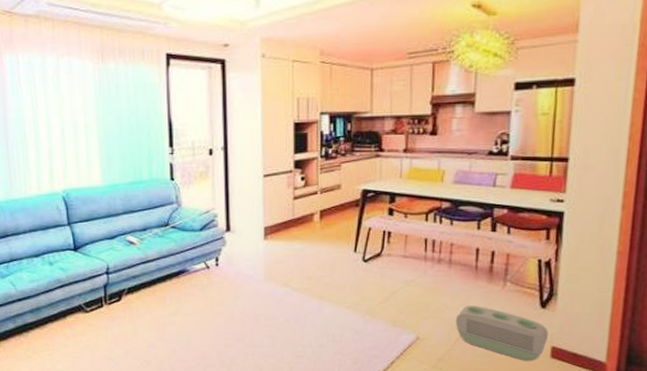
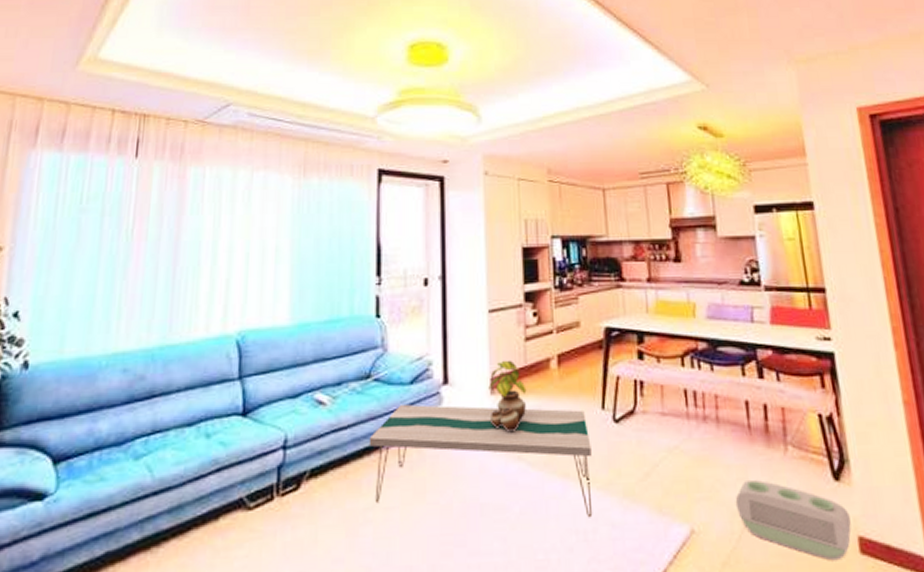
coffee table: none [170,246,343,326] -> present [369,405,593,518]
potted plant: none [262,214,293,267] -> present [488,360,527,433]

